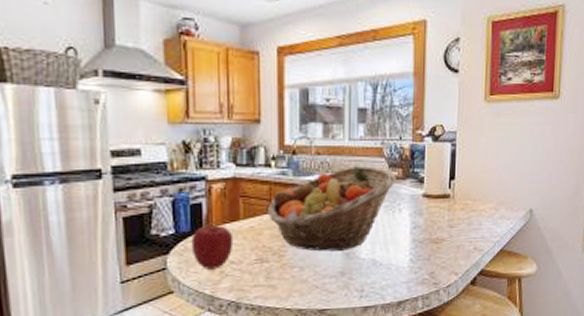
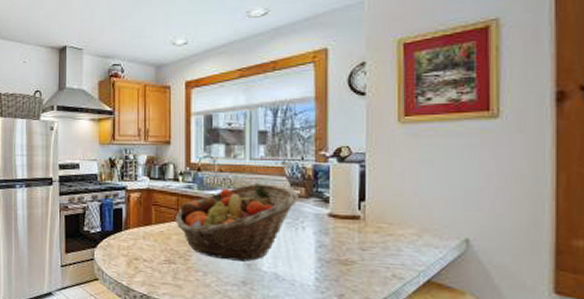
apple: present [191,225,234,270] -> none [113,227,146,265]

